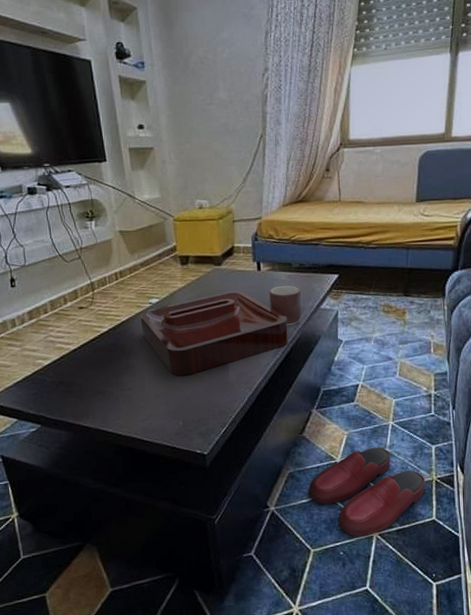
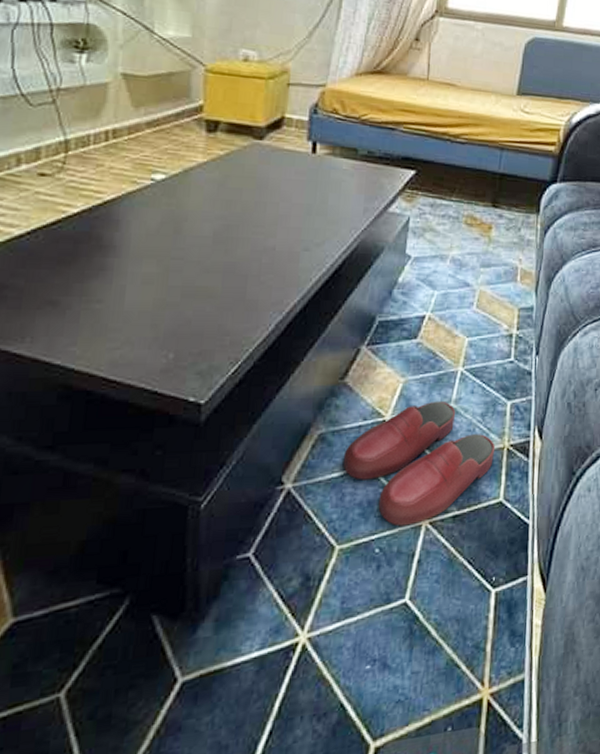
decorative tray: present [140,291,288,376] -> none [133,175,343,287]
mug: present [268,285,302,326] -> none [322,176,366,231]

